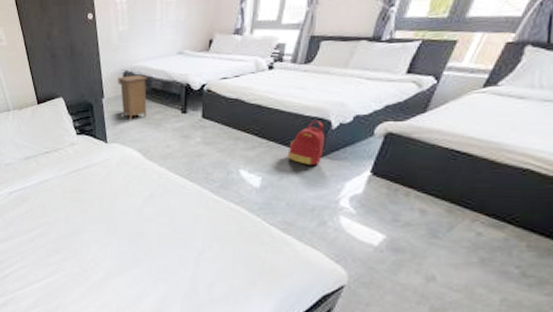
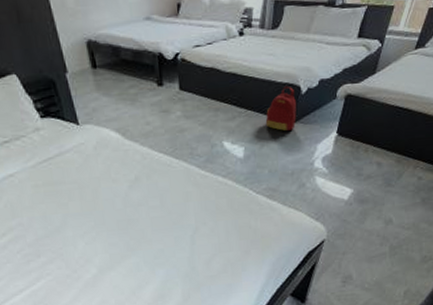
nightstand: present [118,74,148,120] -> none [81,44,120,96]

